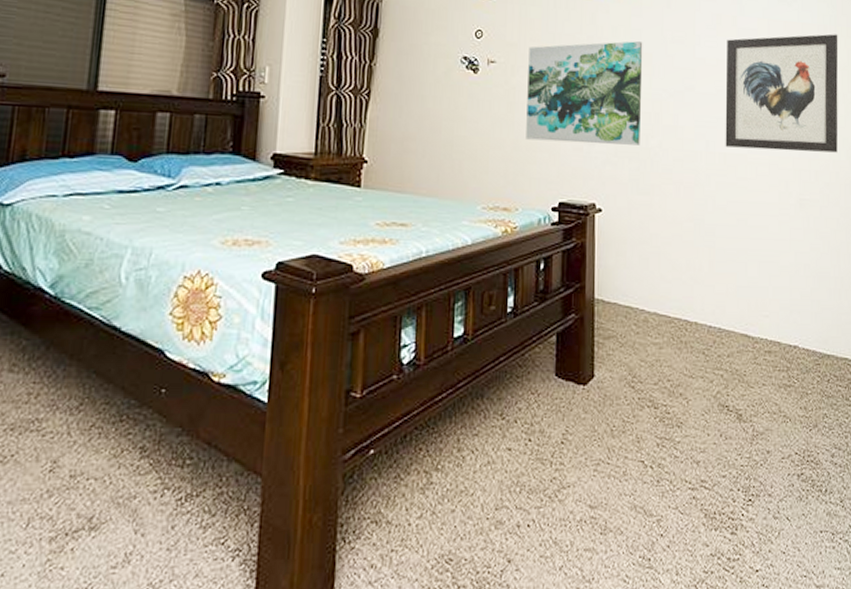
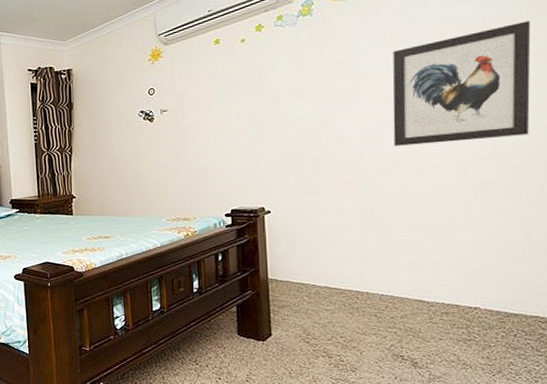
wall art: present [526,41,643,145] -> none [195,70,304,166]

